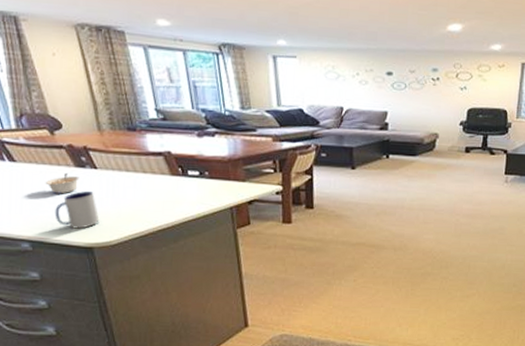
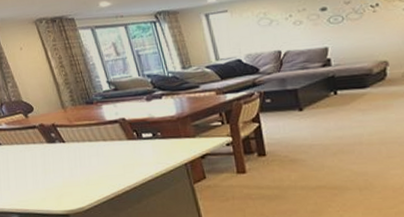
legume: present [45,172,80,194] -> none [25,149,52,169]
mug: present [55,191,100,229] -> none [35,163,72,199]

